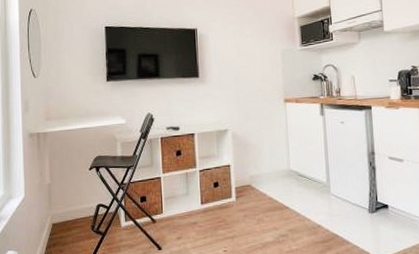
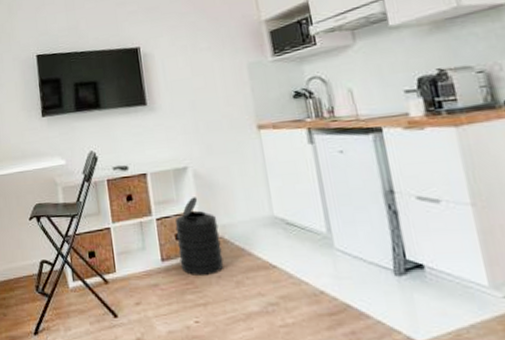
trash can: none [214,153,250,216] -> present [174,197,224,277]

